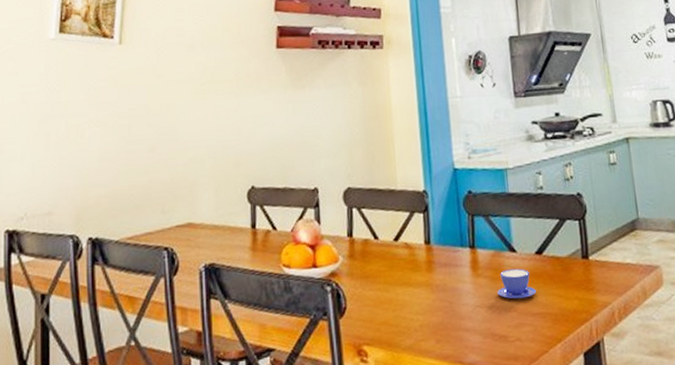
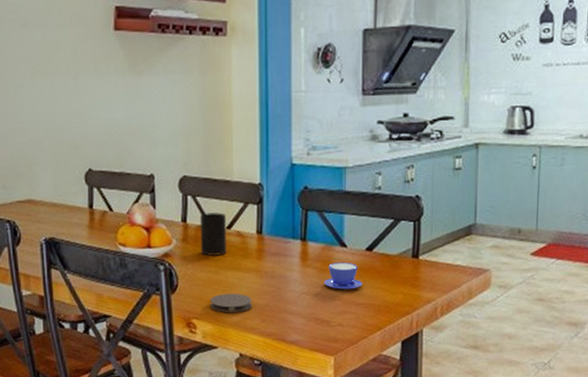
cup: none [366,224,396,273] -> present [199,213,227,257]
coaster: none [381,312,426,336] -> present [211,293,253,313]

